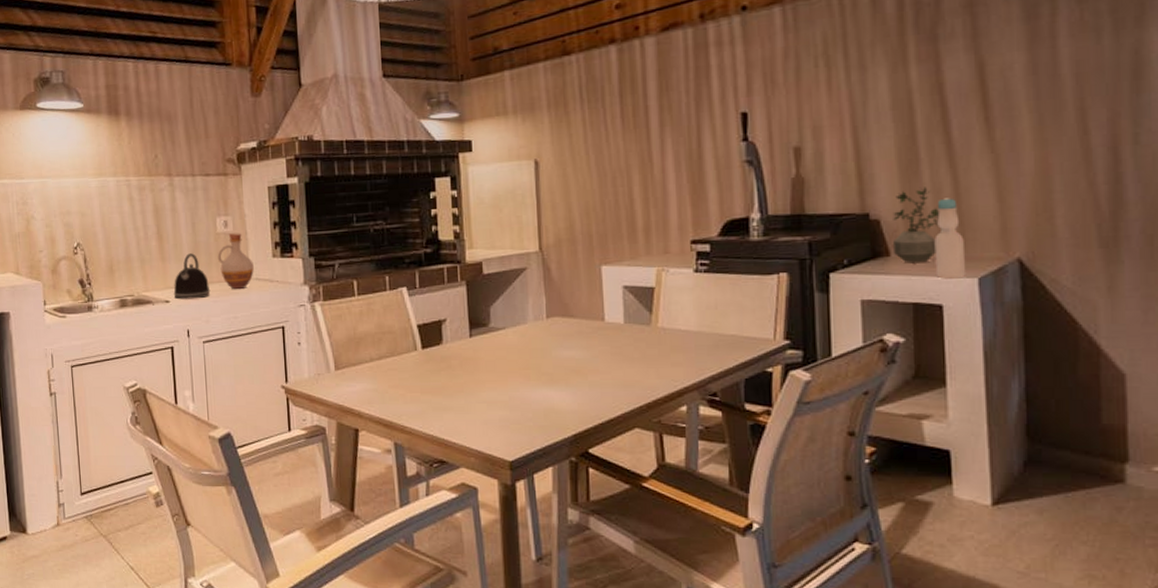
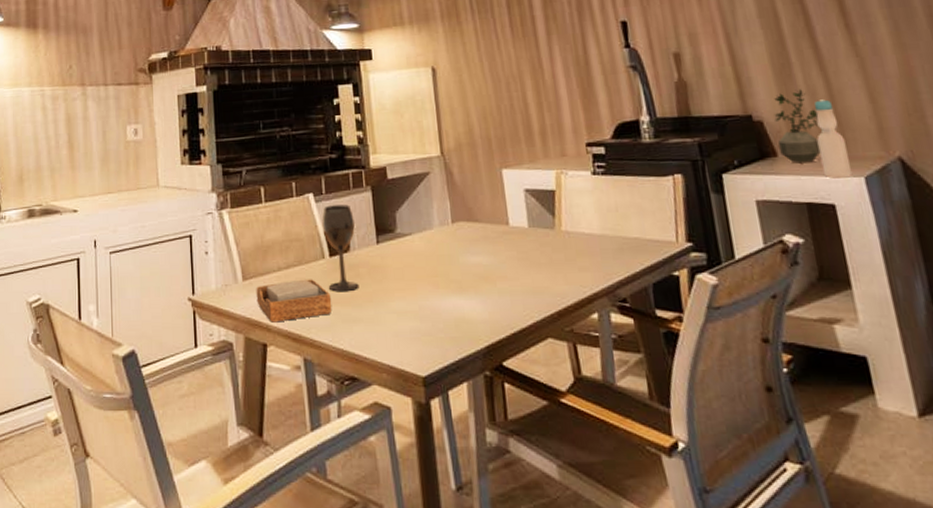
kettle: present [173,253,211,300] -> none [82,161,119,209]
jug: present [217,233,254,289] -> none [126,141,163,197]
napkin holder: none [348,370,423,410] -> present [256,279,332,323]
wine glass: none [415,299,451,383] -> present [322,204,359,292]

